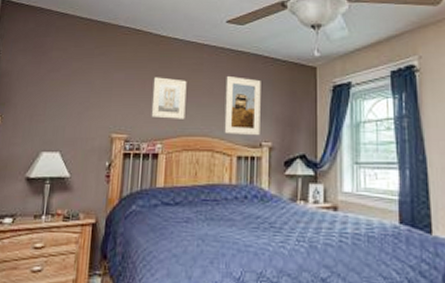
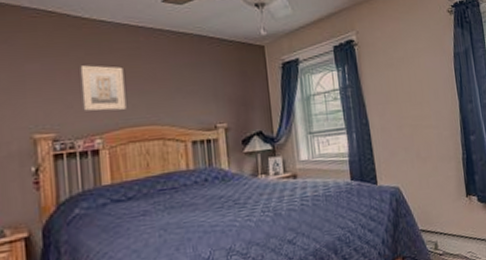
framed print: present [224,75,261,136] -> none [169,59,214,121]

